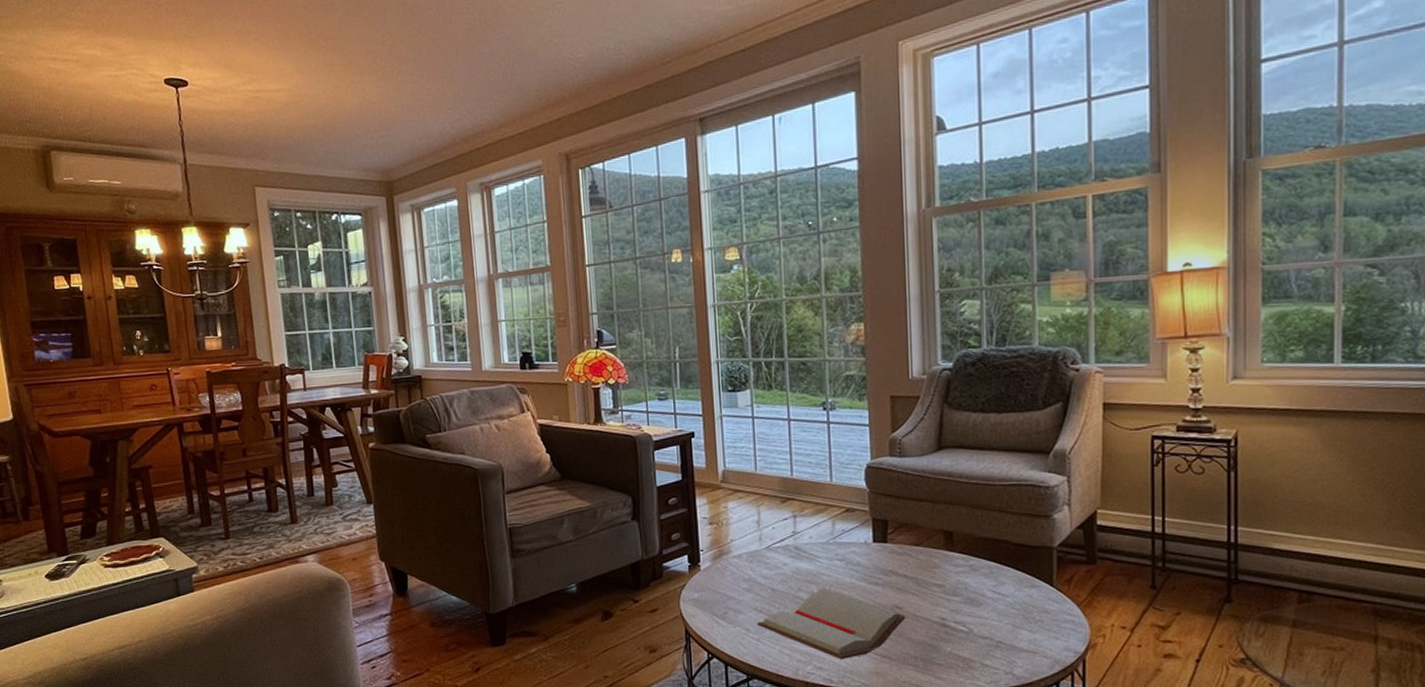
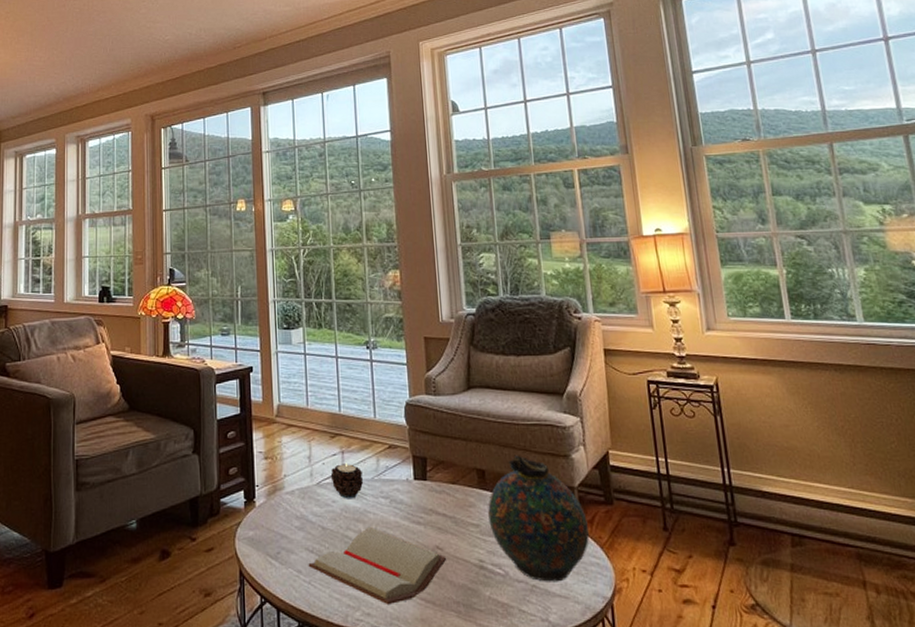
candle: none [781,526,818,562] -> present [330,462,364,499]
snuff bottle: none [954,516,1065,639] -> present [488,455,589,582]

